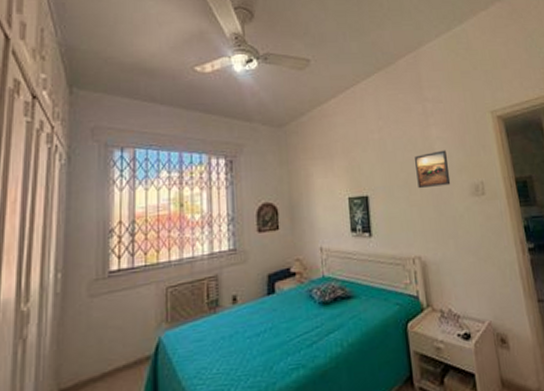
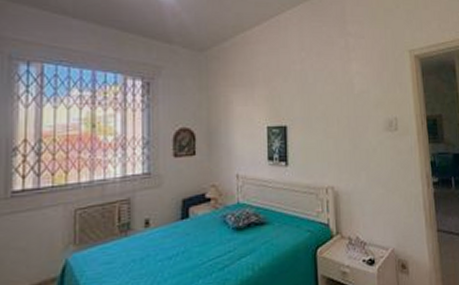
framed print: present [415,150,451,189] -> none [334,85,367,122]

